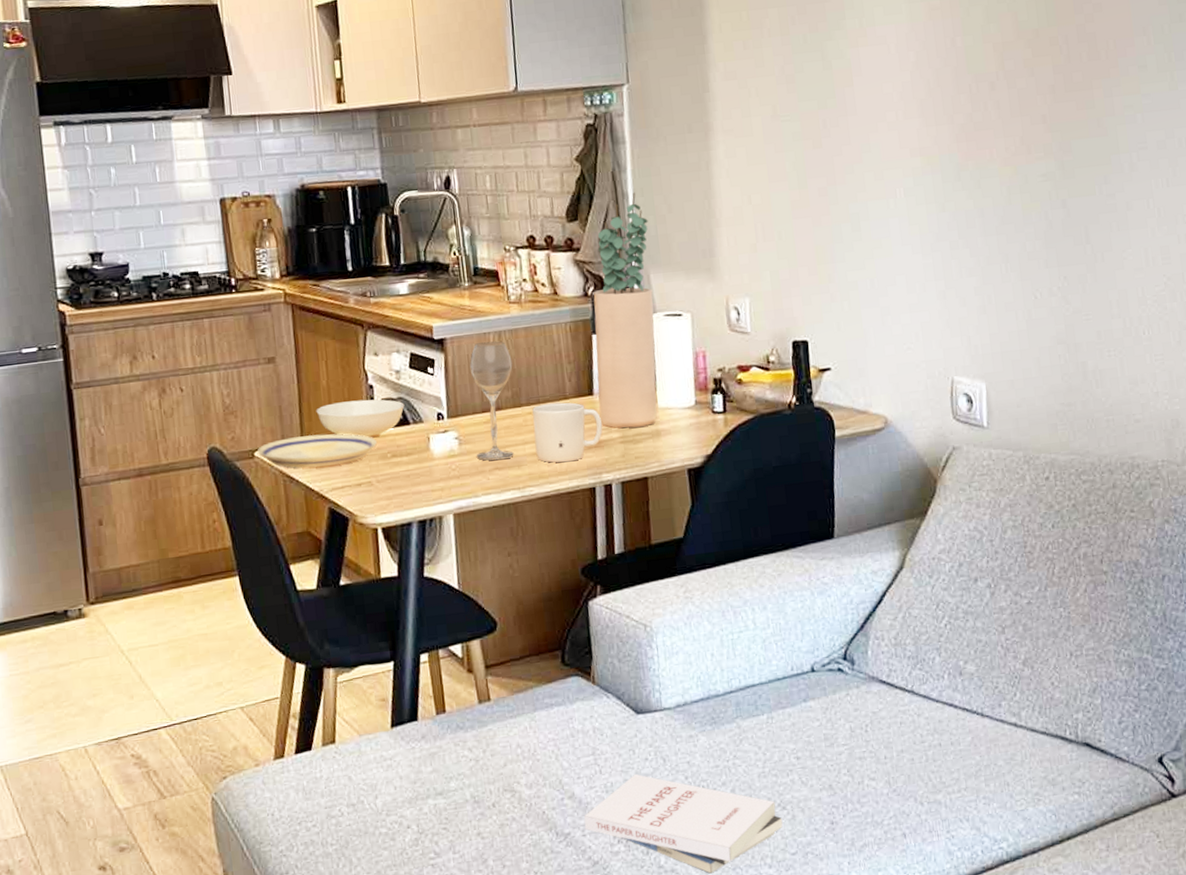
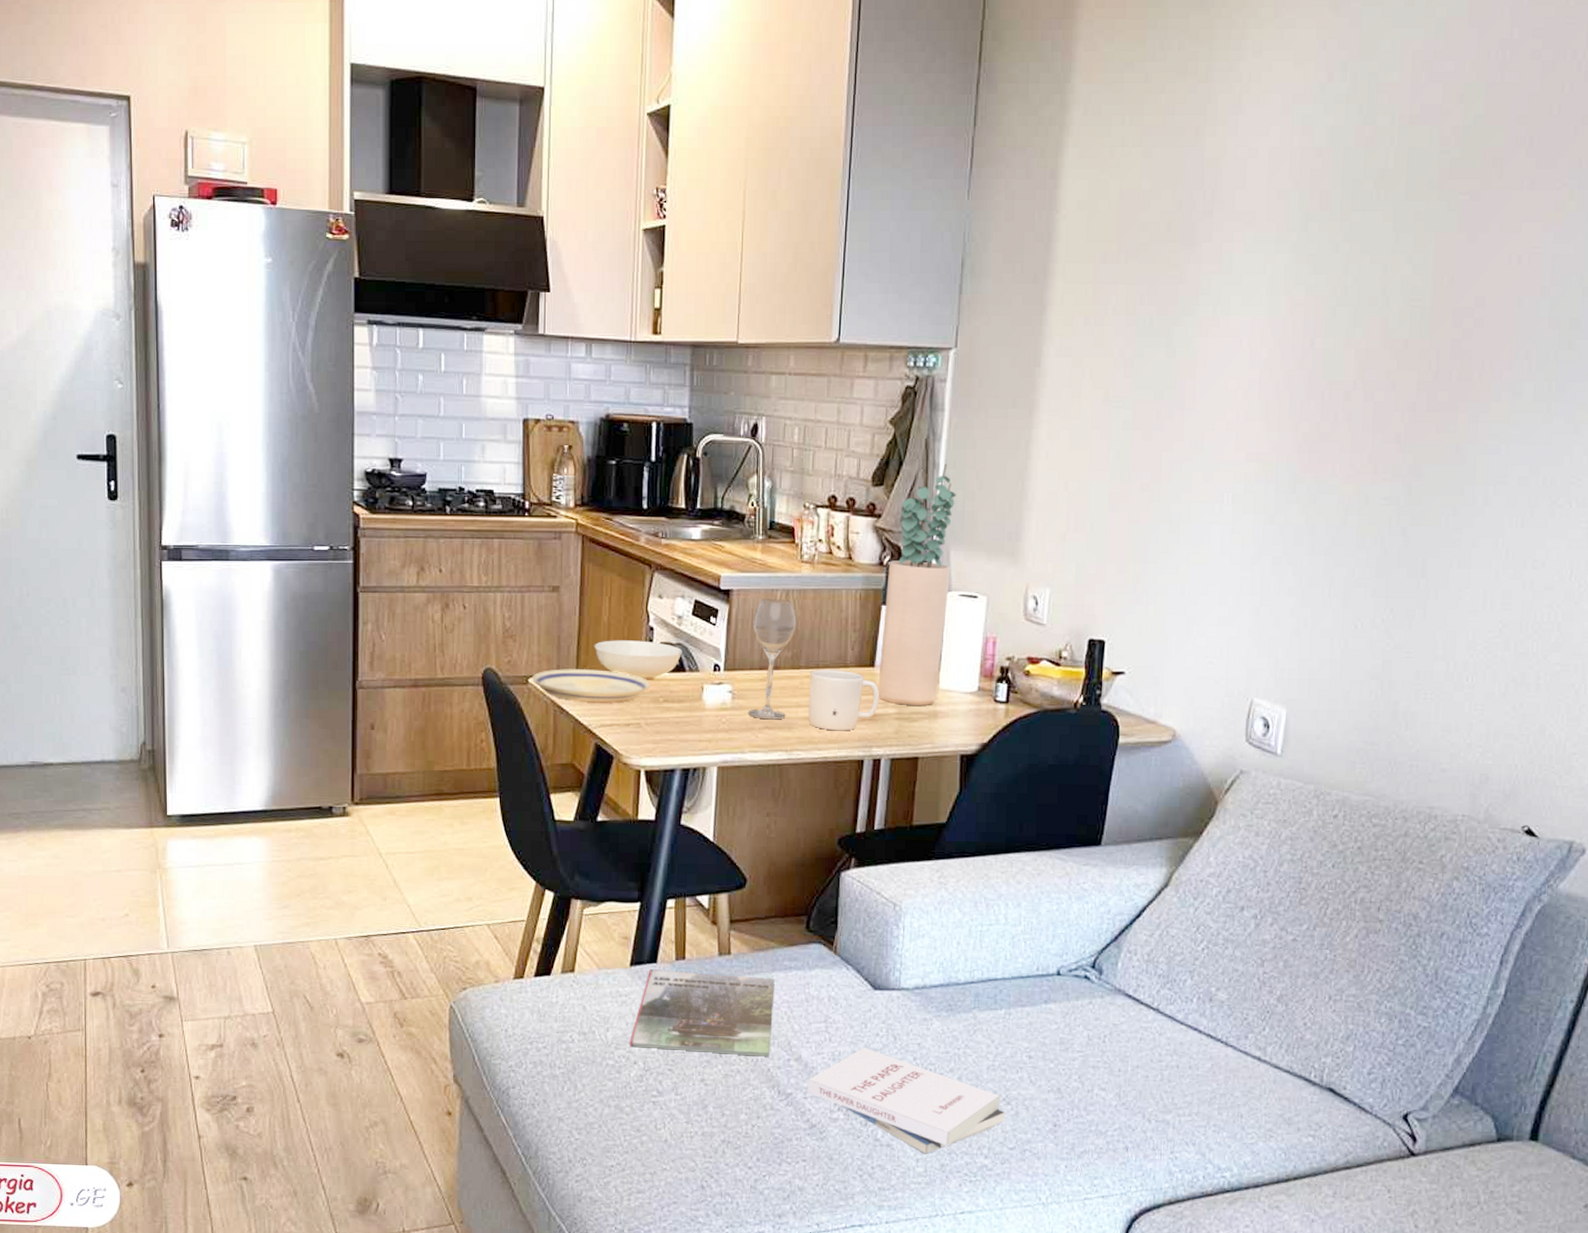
magazine: none [400,718,543,811] -> present [630,969,775,1057]

